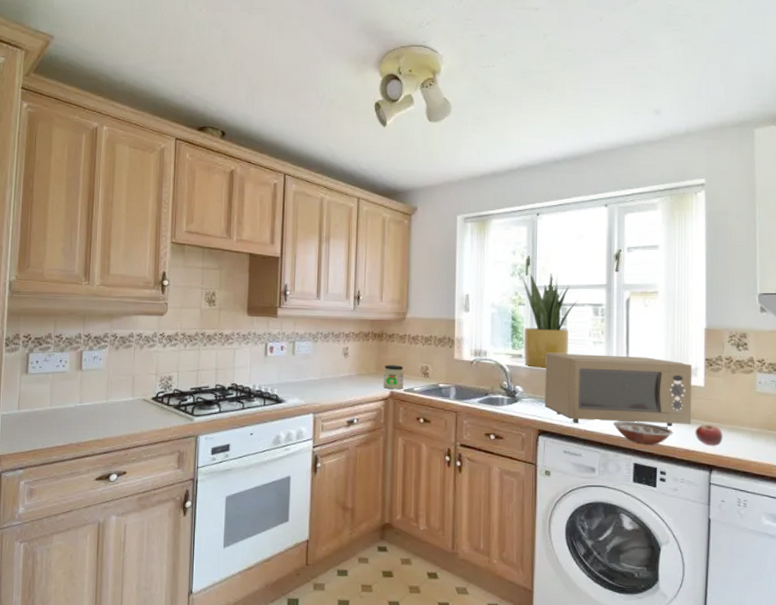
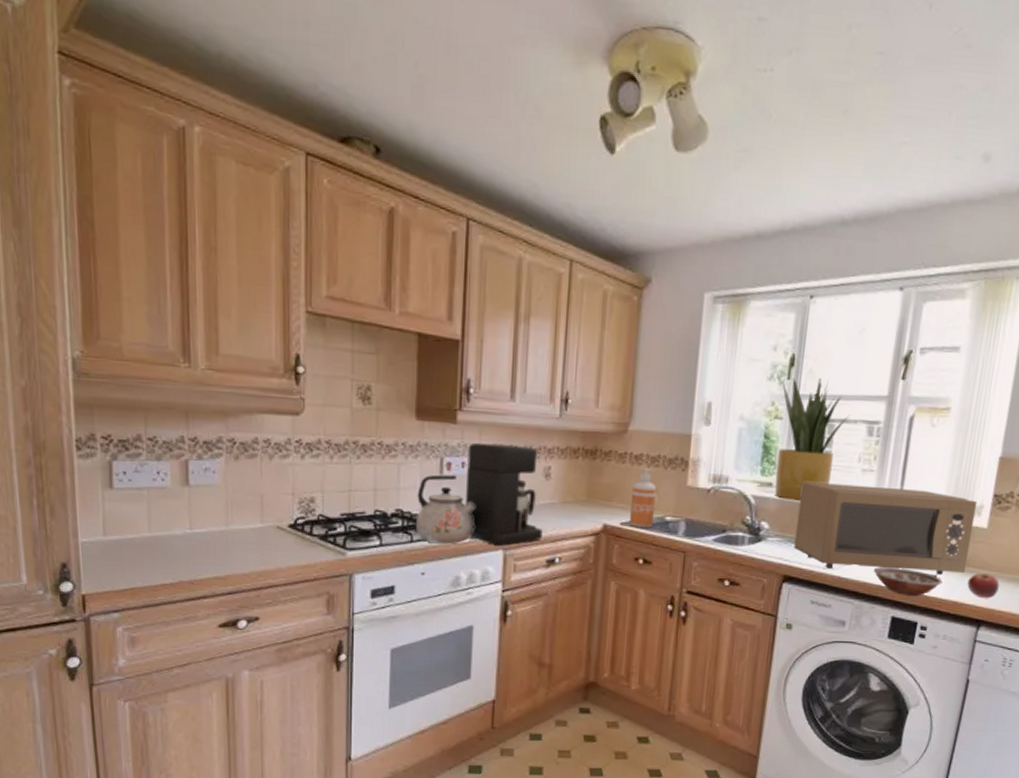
kettle: none [246,356,291,410] -> present [415,474,475,544]
coffee maker: none [283,331,343,410] -> present [465,442,543,545]
jar: present [383,365,404,390] -> none [594,490,622,523]
soap dispenser: none [411,345,431,393] -> present [630,467,657,528]

